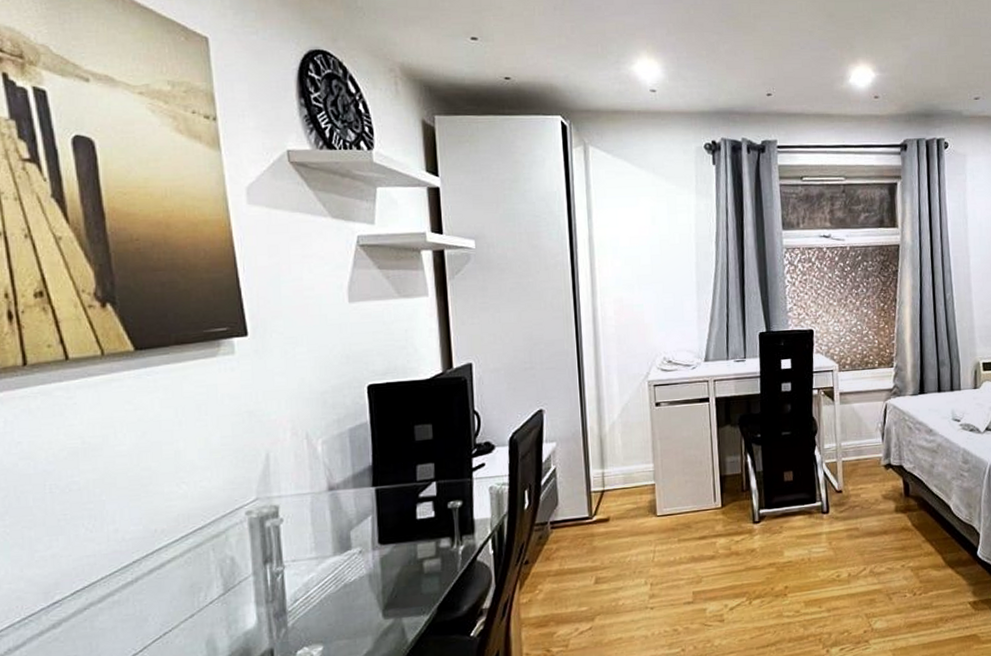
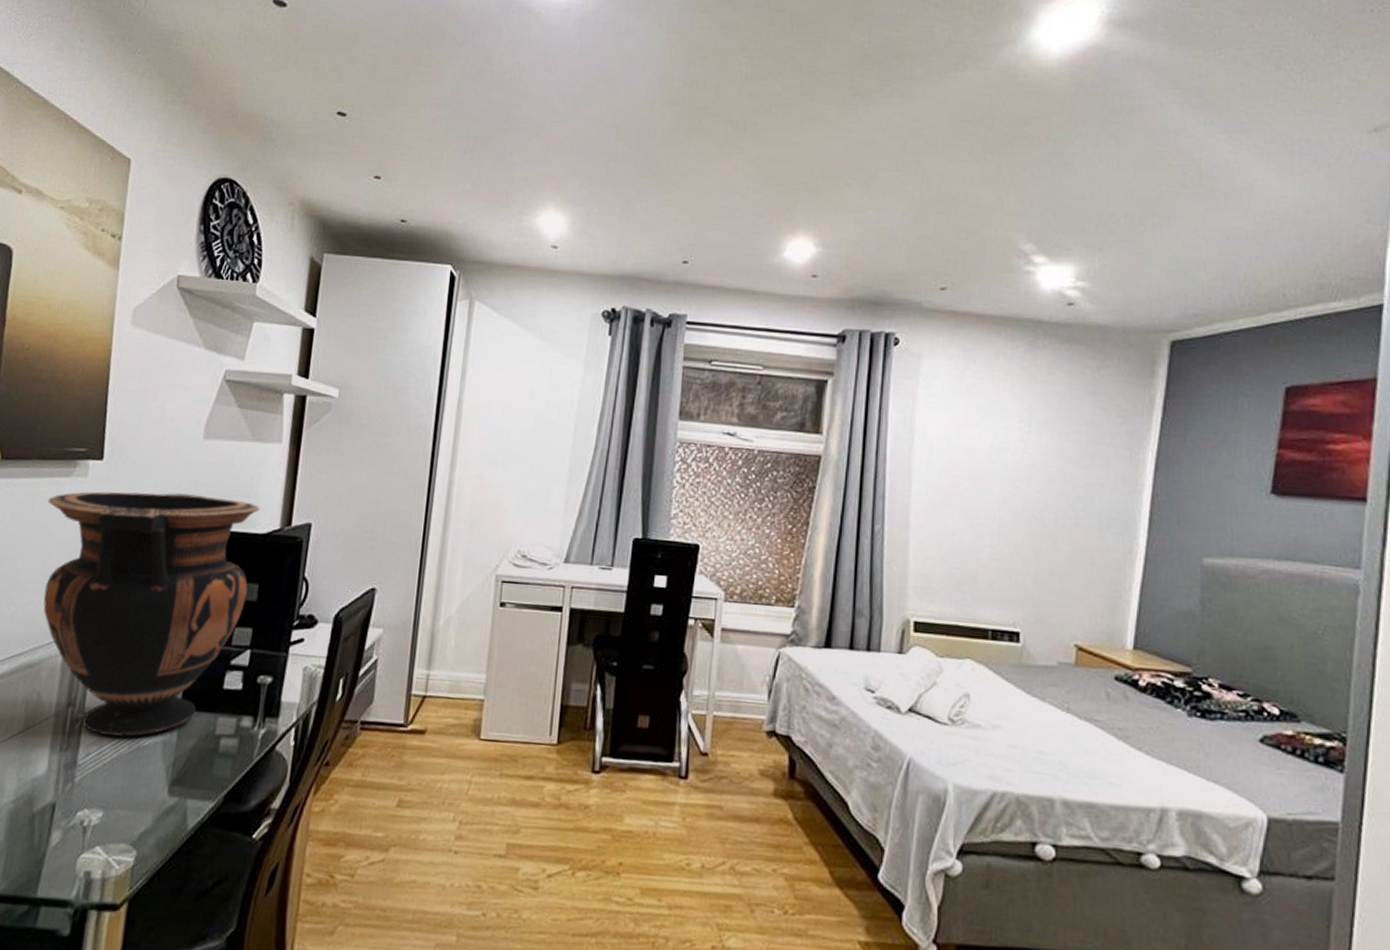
vase: none [197,353,422,582] -> present [43,491,260,738]

